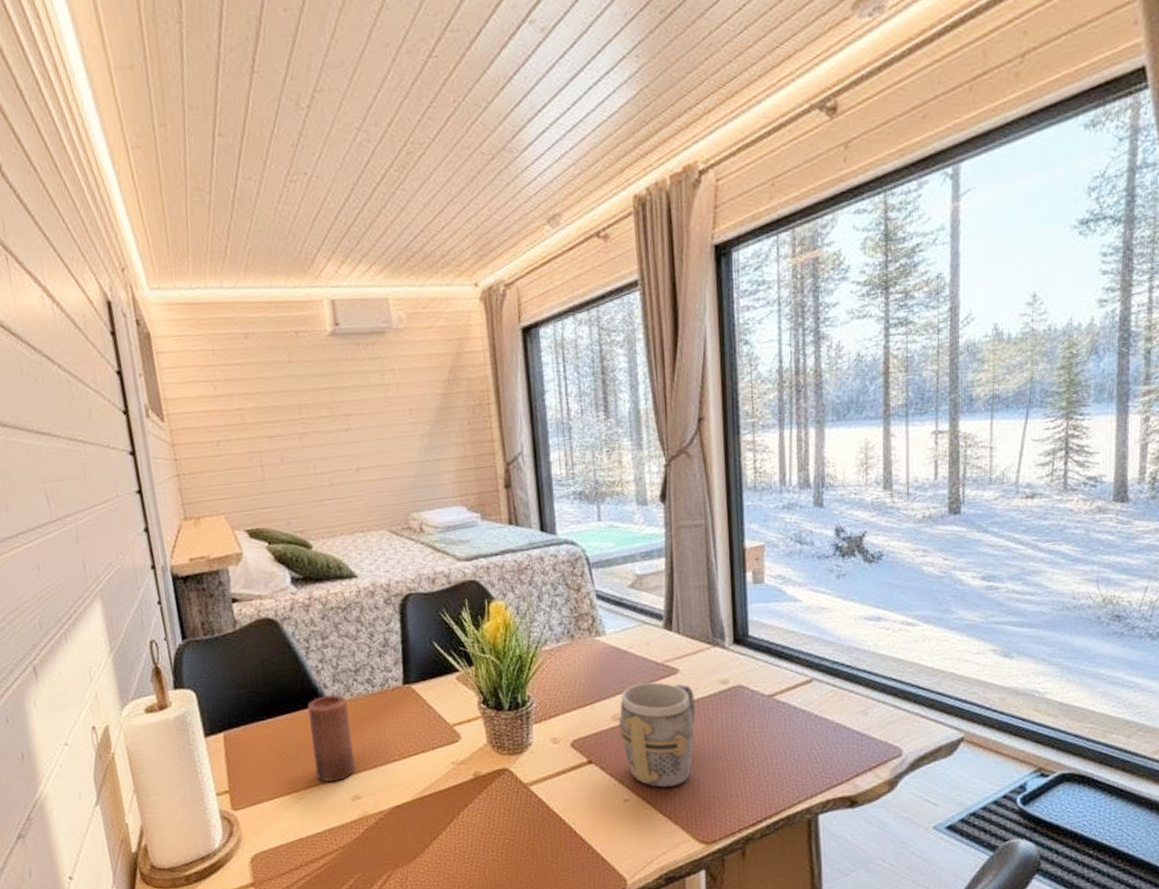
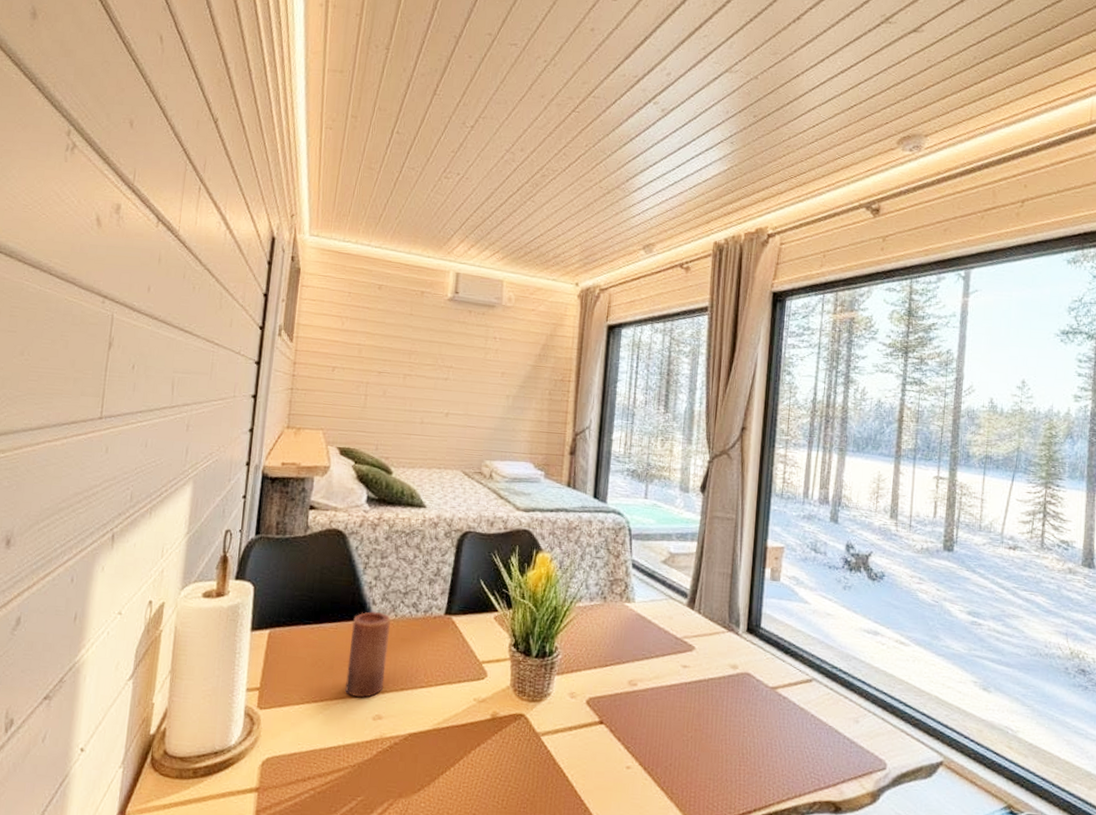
mug: present [618,682,695,788] -> none [633,653,705,762]

